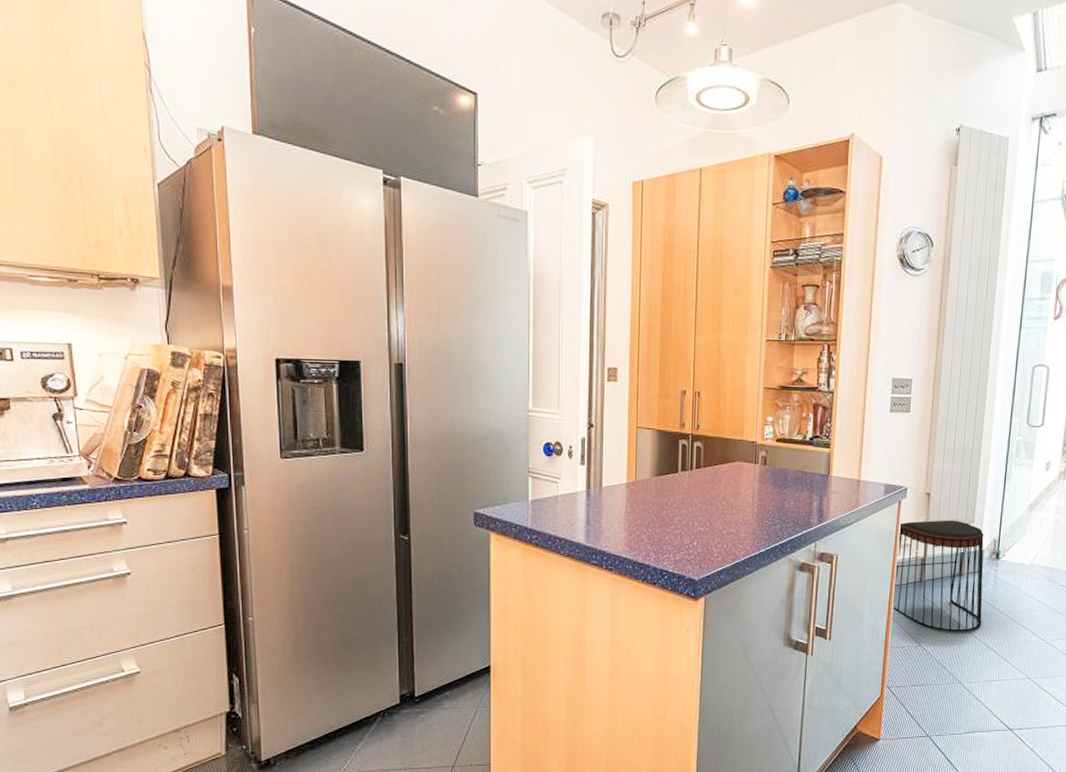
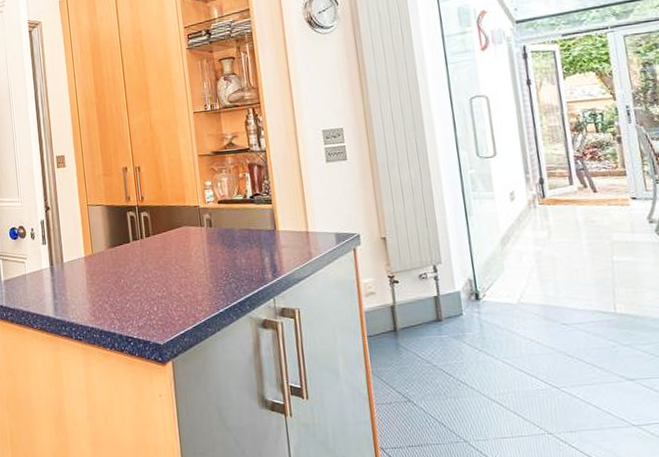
stool: present [892,520,984,632] -> none [360,262,477,384]

